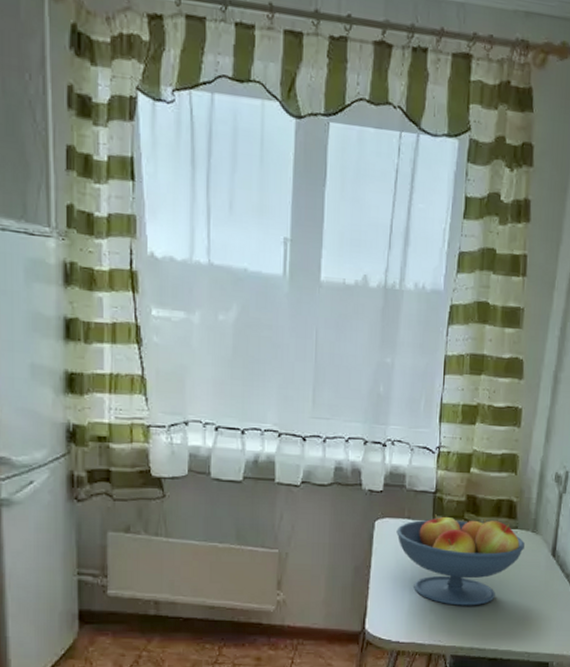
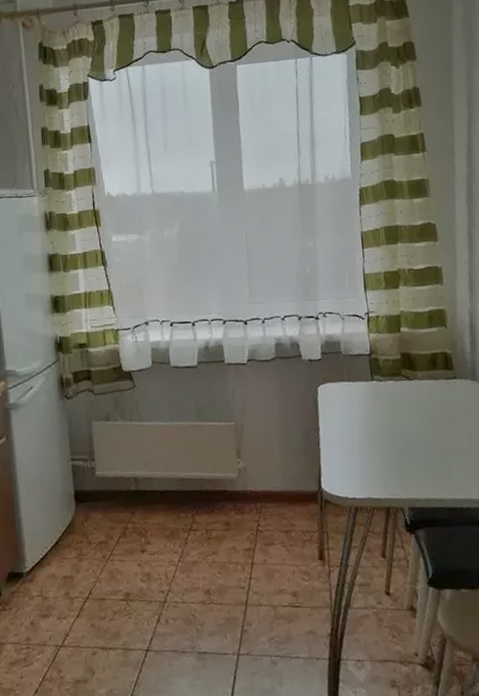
fruit bowl: present [396,514,525,606] -> none [338,372,466,459]

